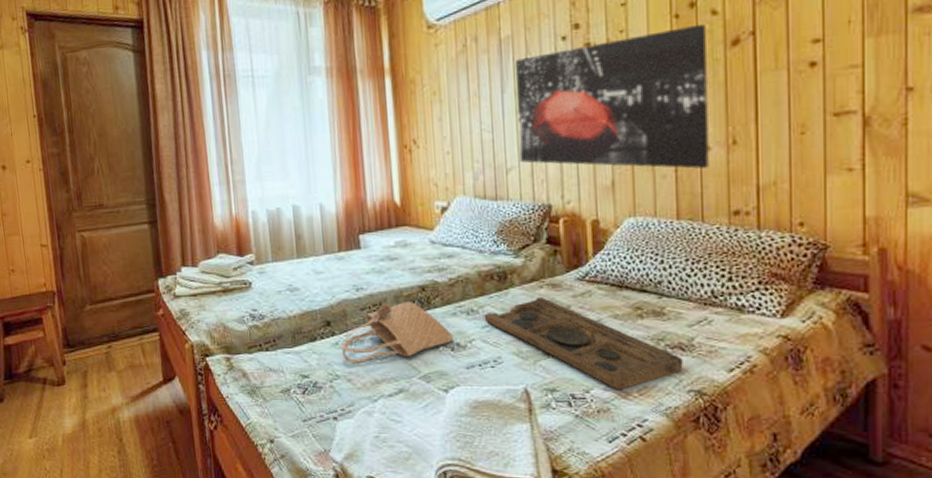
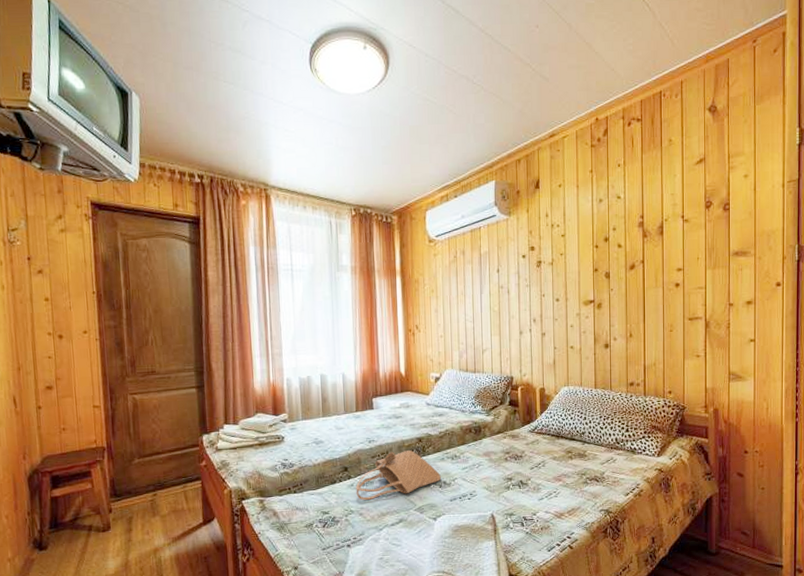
decorative tray: present [484,298,683,390] -> none [464,445,597,512]
wall art: present [514,23,709,169] -> none [490,253,615,353]

